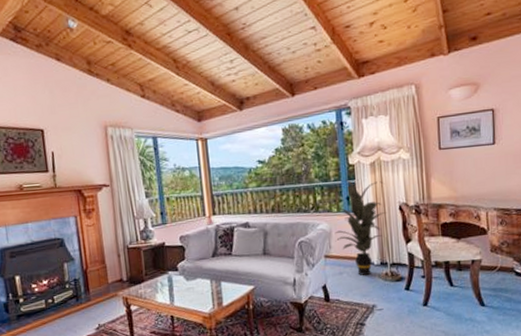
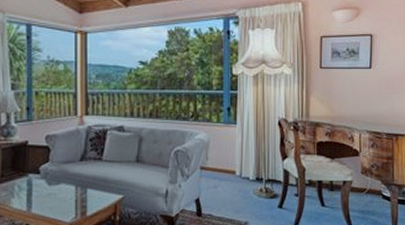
indoor plant: present [323,179,387,276] -> none [203,89,266,191]

